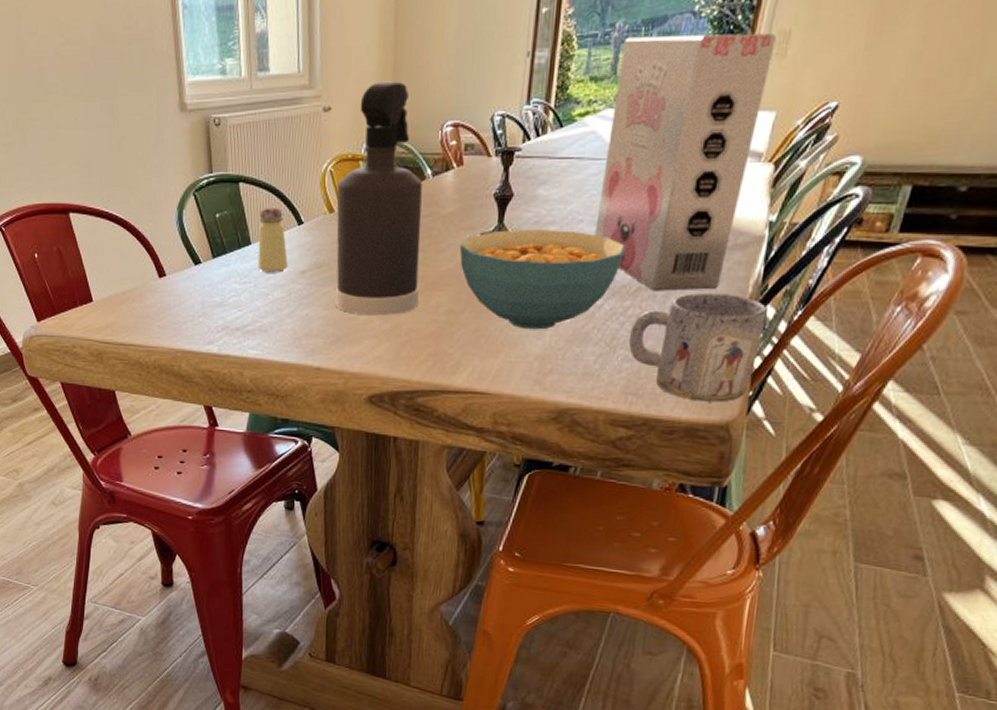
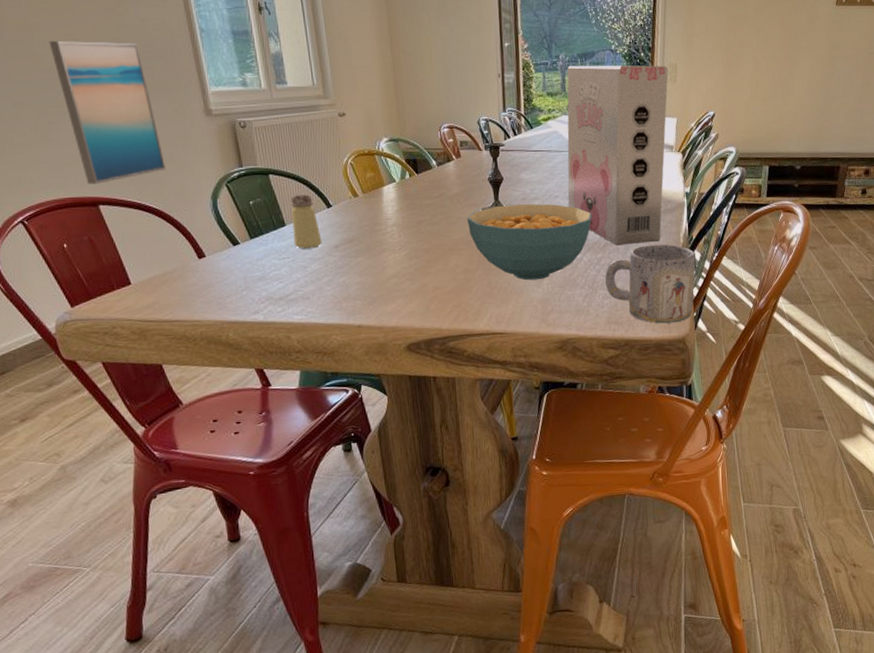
wall art: none [35,25,135,189] -> present [49,40,166,184]
spray bottle: present [335,81,423,316] -> none [358,93,439,279]

